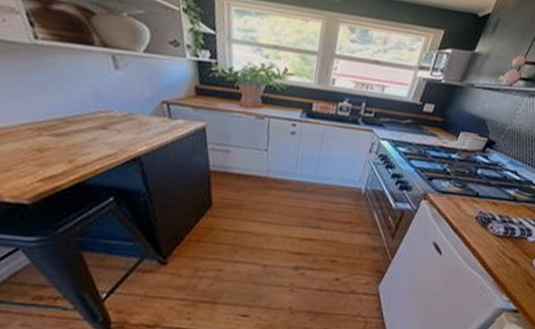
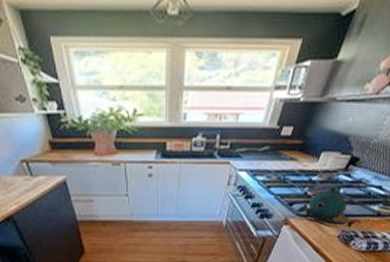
teapot: none [435,164,493,209] -> present [296,185,356,228]

